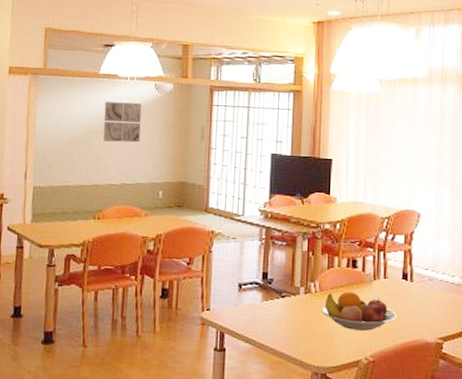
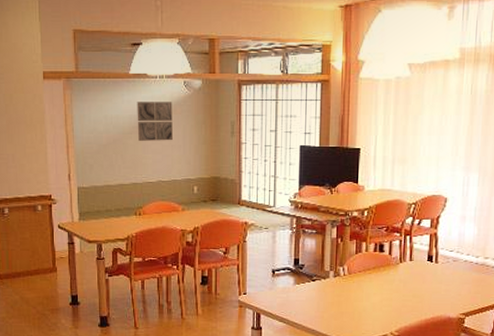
fruit bowl: present [321,291,396,331] -> none [349,274,421,309]

